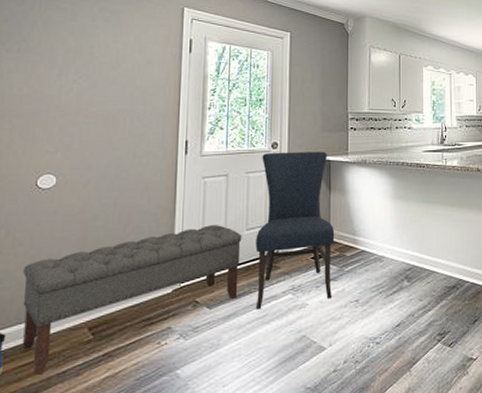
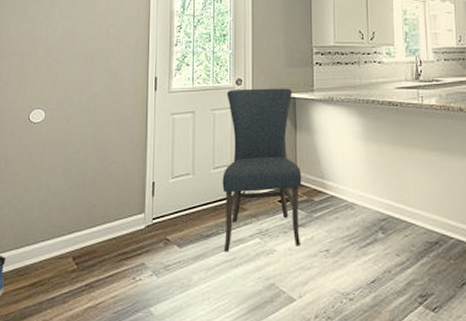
bench: present [22,225,242,375] -> none [19,162,209,299]

